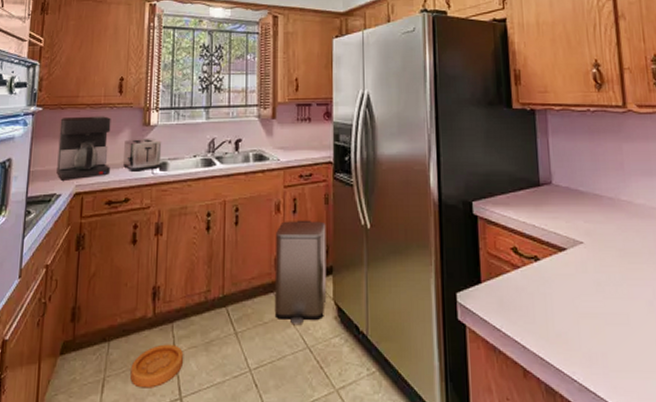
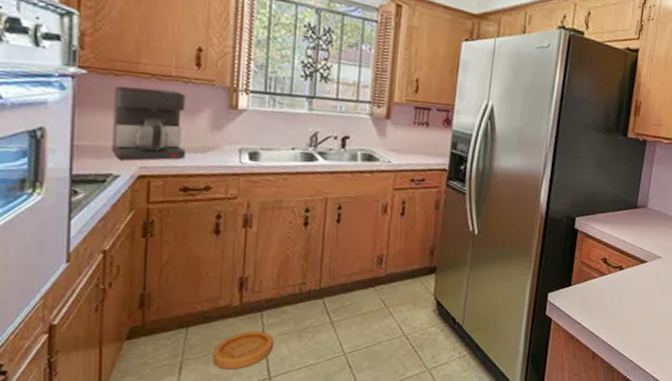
toaster: present [123,138,162,172] -> none [203,121,253,159]
pedal bin: present [274,220,327,324] -> none [373,222,434,316]

